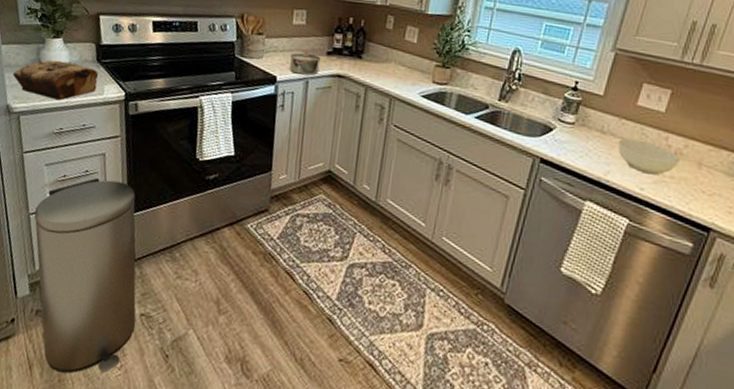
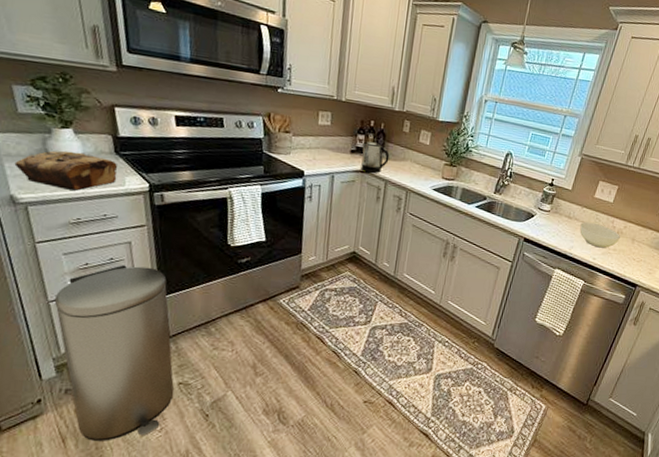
cooking pot: present [289,51,321,76] -> none [316,149,345,171]
kettle: none [338,41,371,78] -> present [361,142,390,173]

